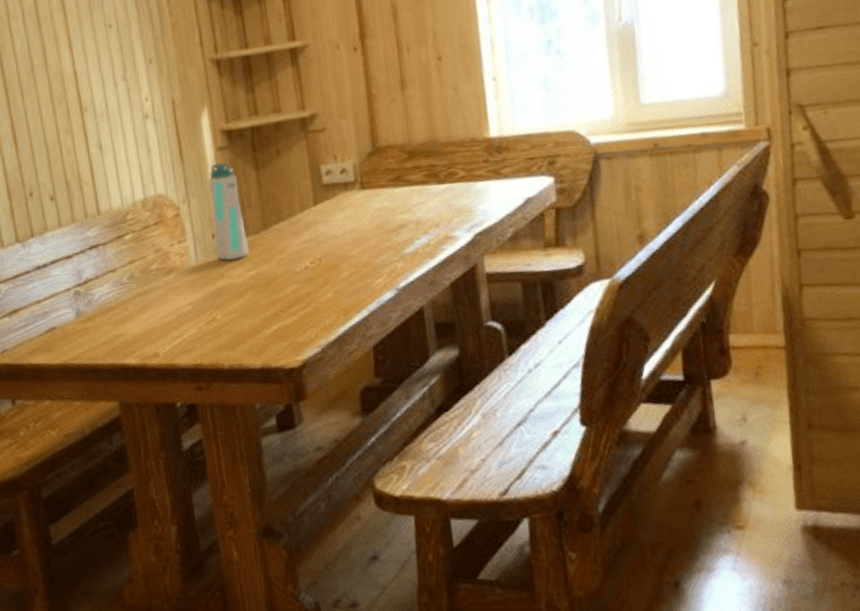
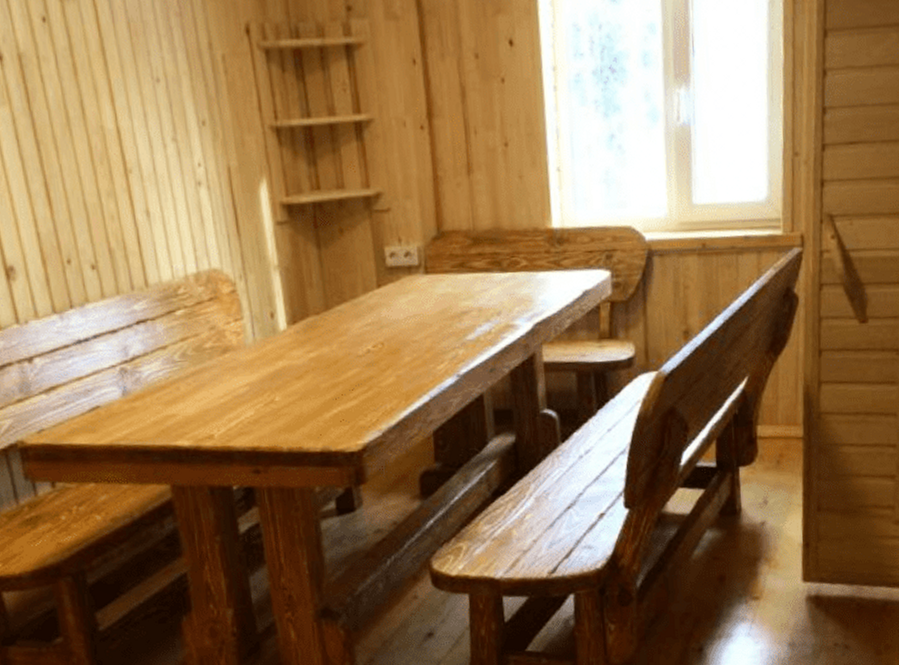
water bottle: present [208,161,250,261] -> none [267,237,310,341]

